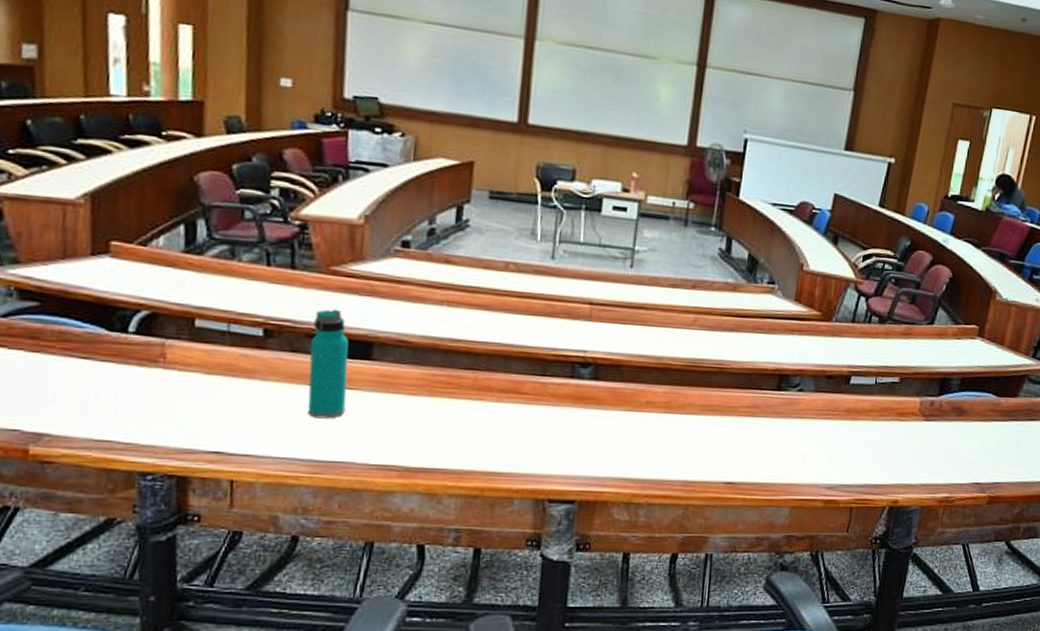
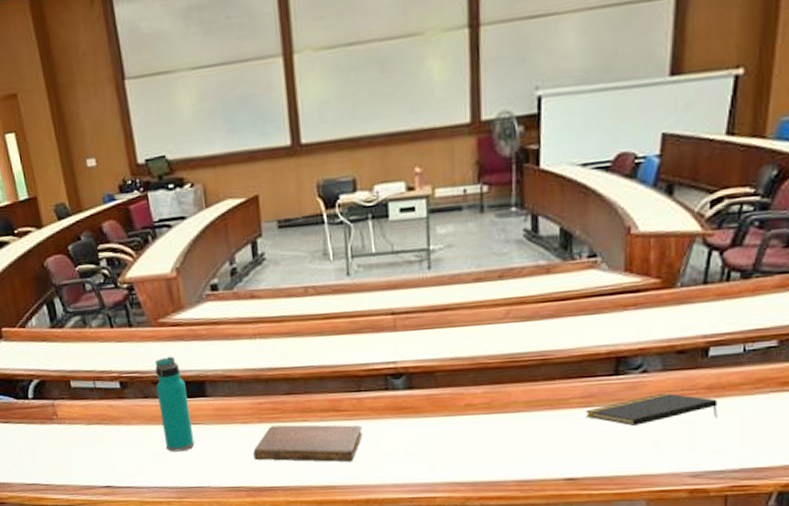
notebook: none [415,401,541,449] -> present [253,424,363,462]
notepad: none [749,410,853,438] -> present [585,392,718,426]

